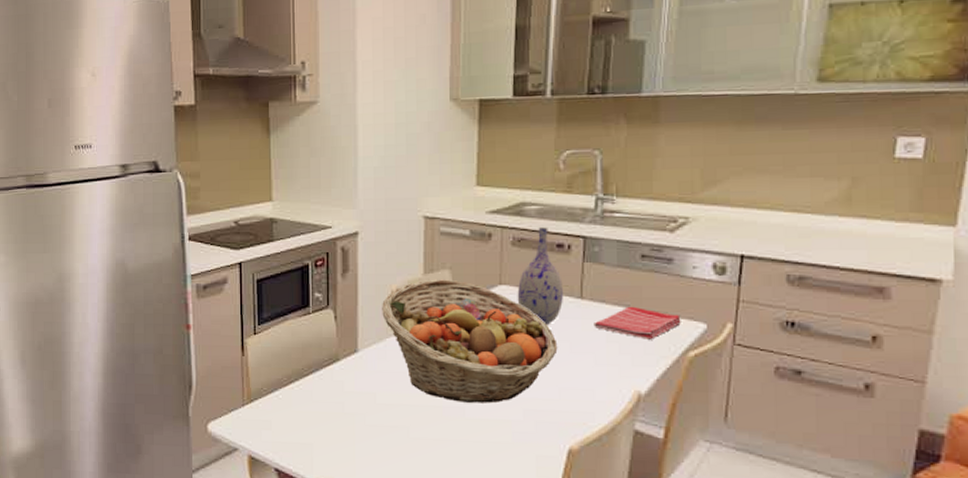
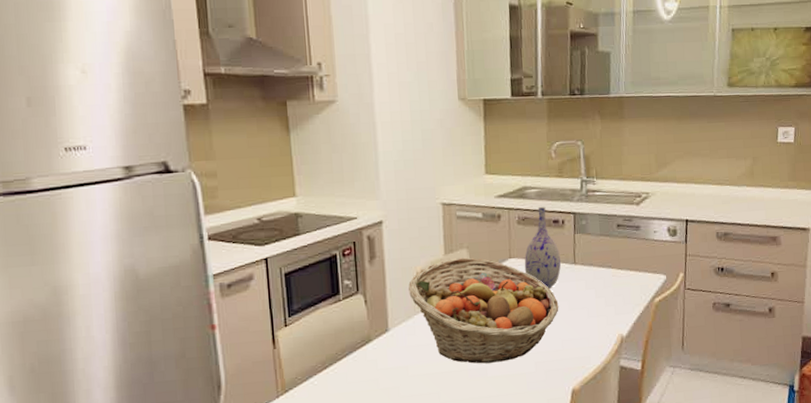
dish towel: present [594,306,681,340] -> none [585,266,648,292]

